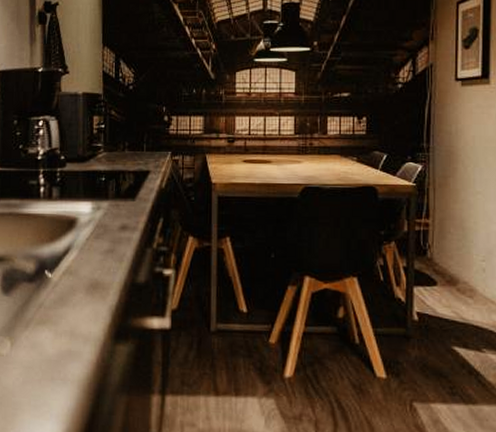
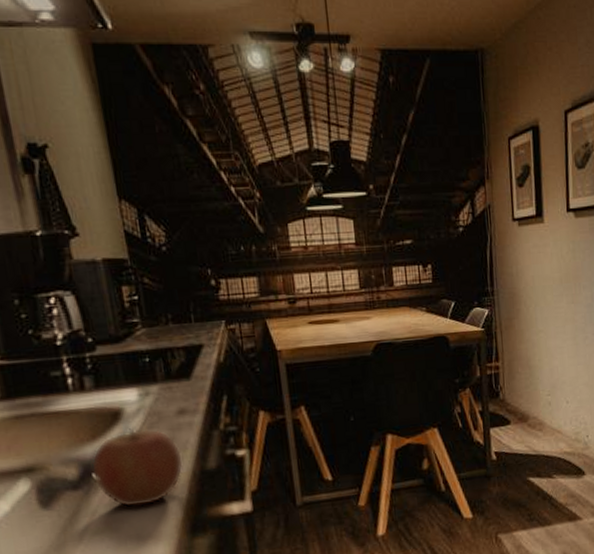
apple: none [45,236,119,307] -> present [91,428,184,508]

